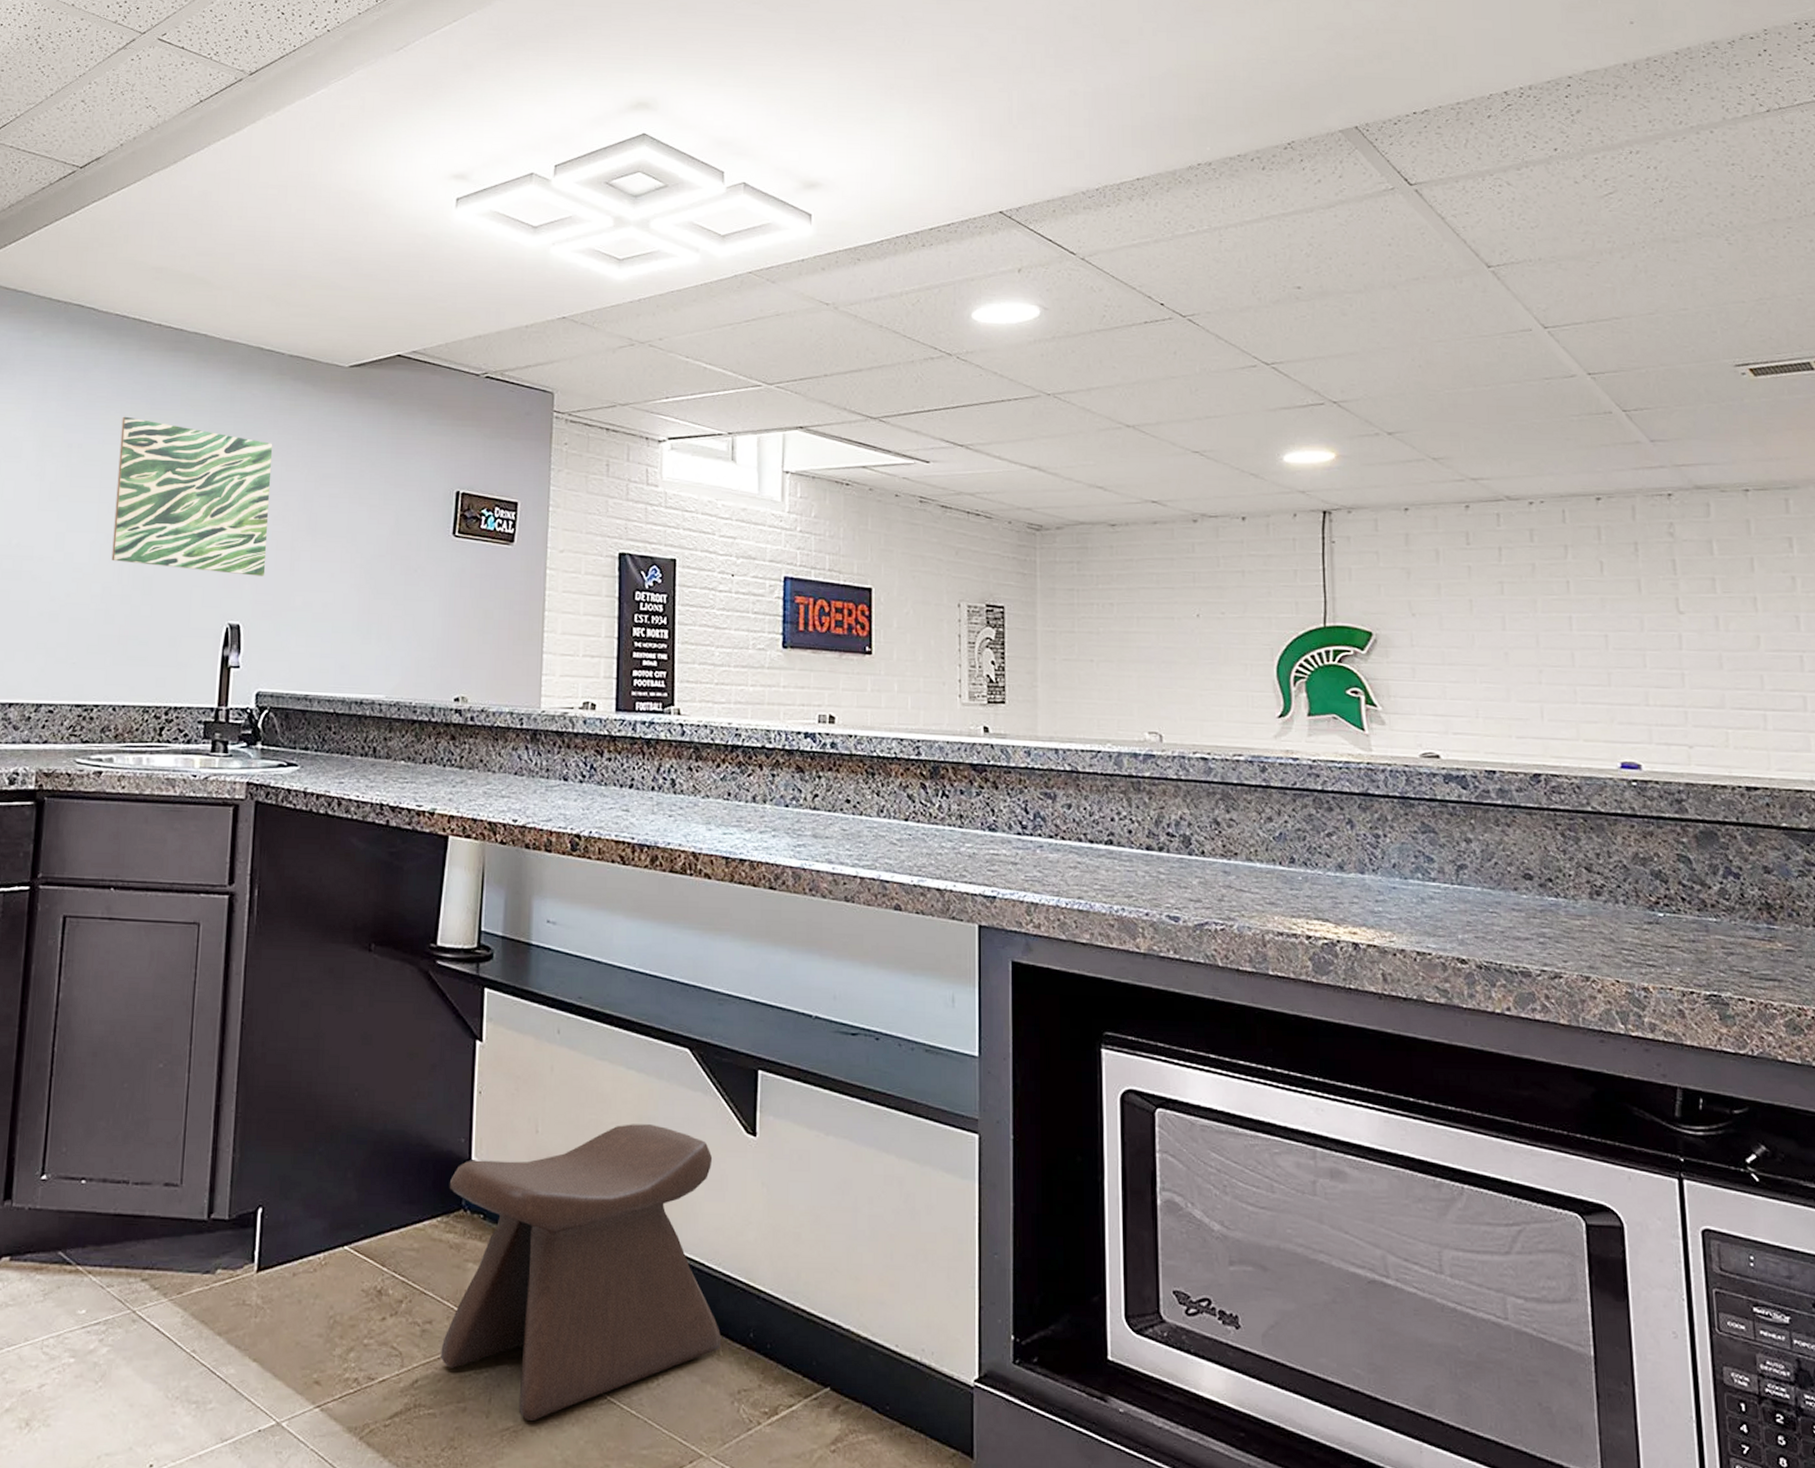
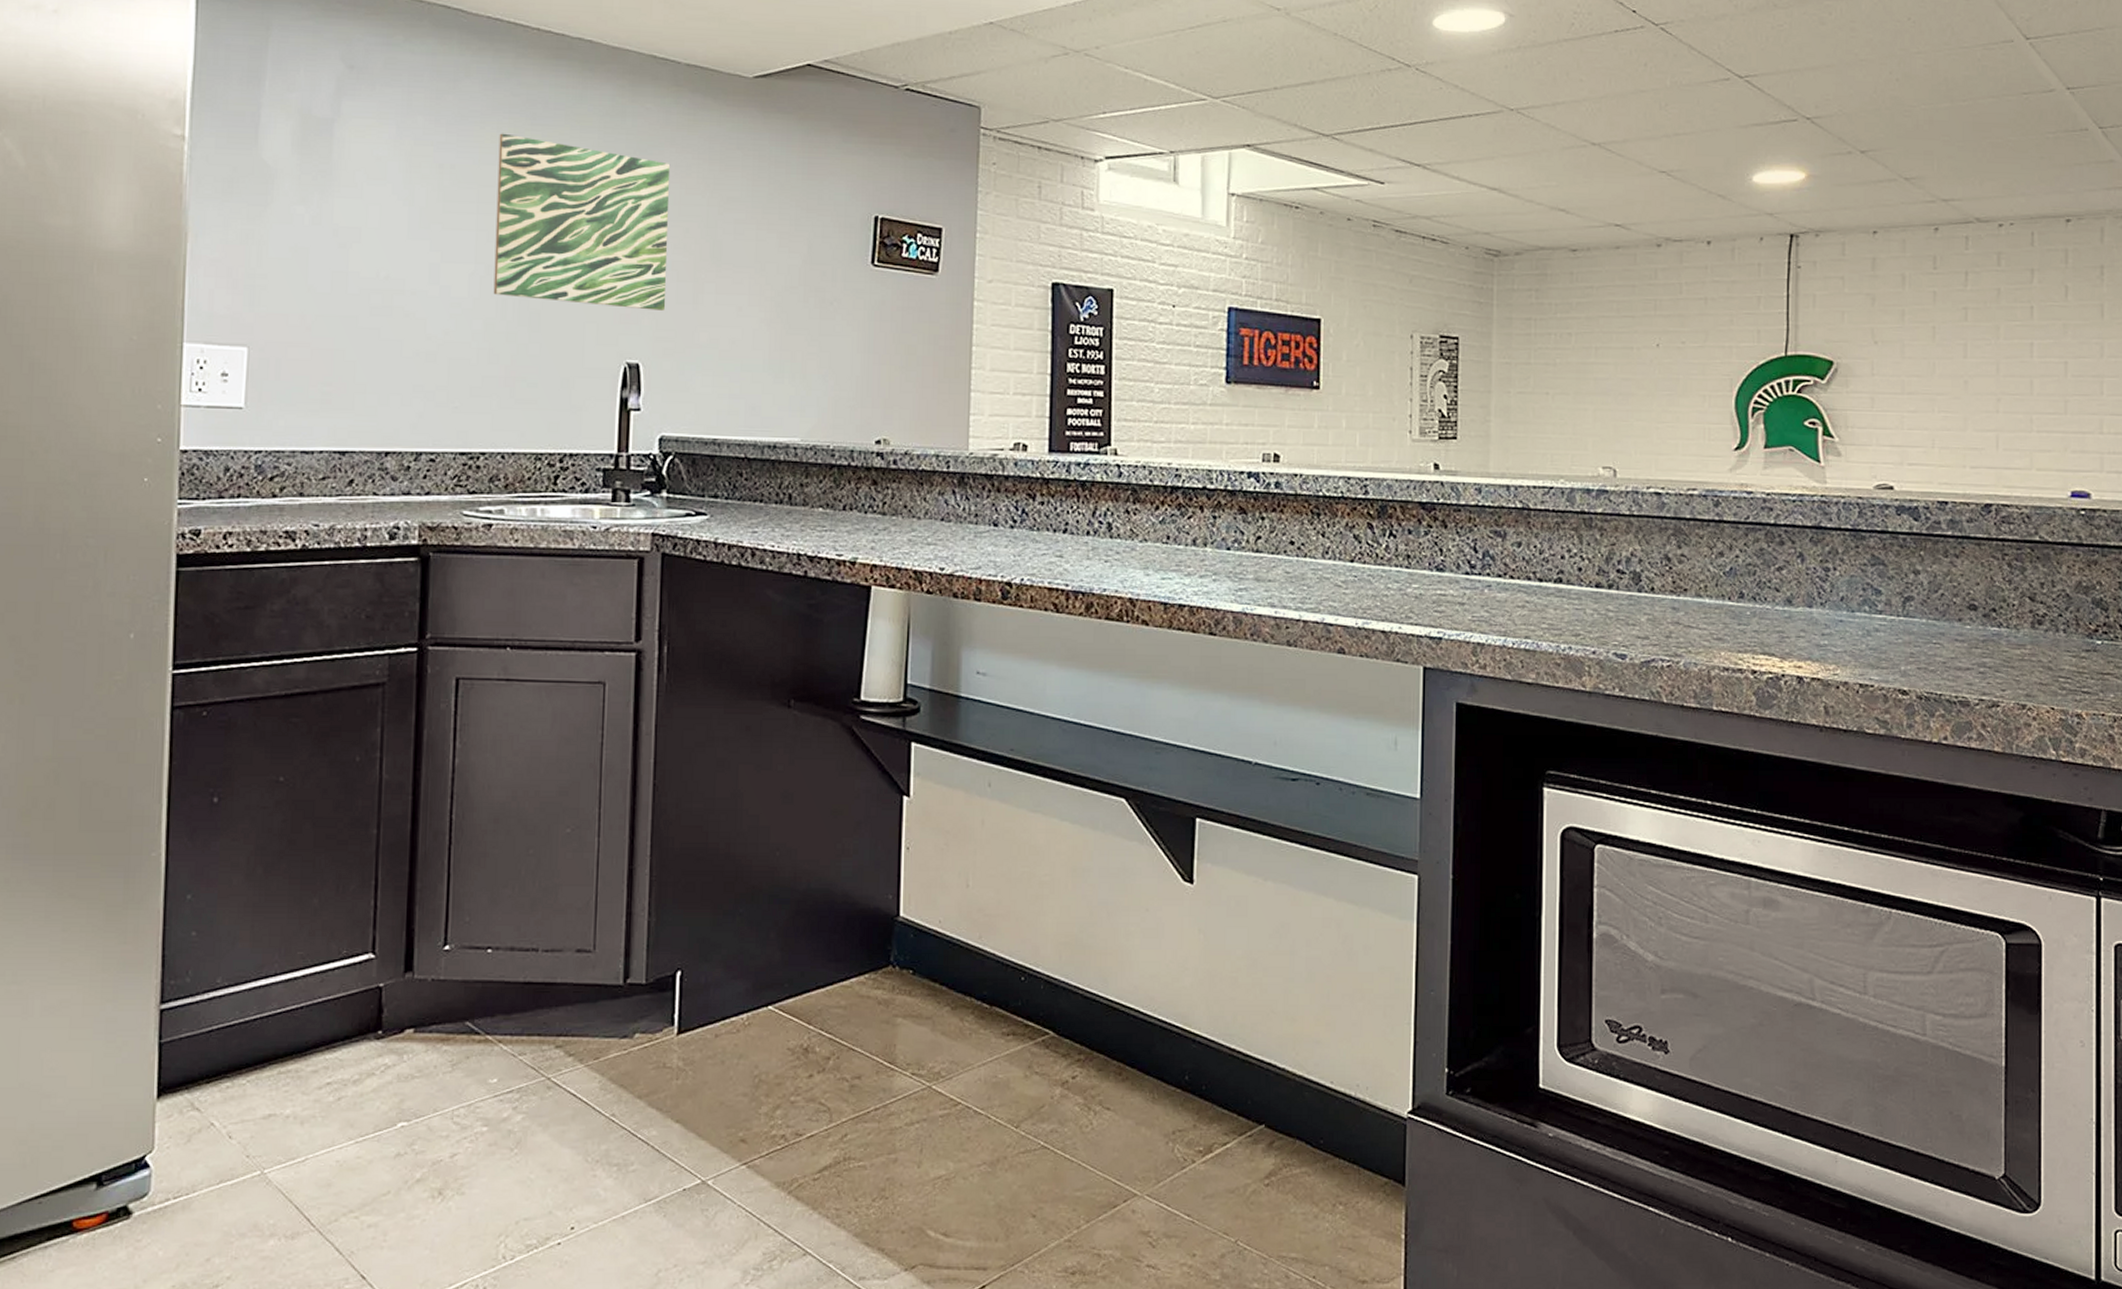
stool: present [440,1124,722,1421] -> none [870,875,1157,1168]

